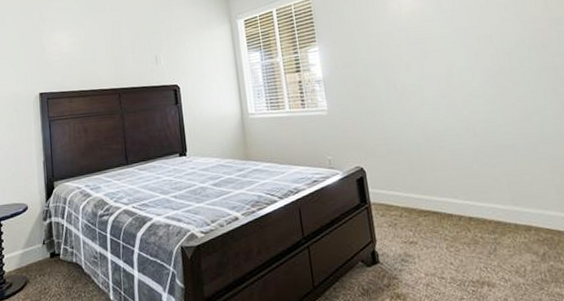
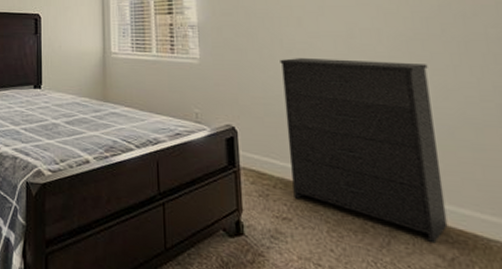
dresser: none [395,93,538,244] -> present [280,58,448,244]

